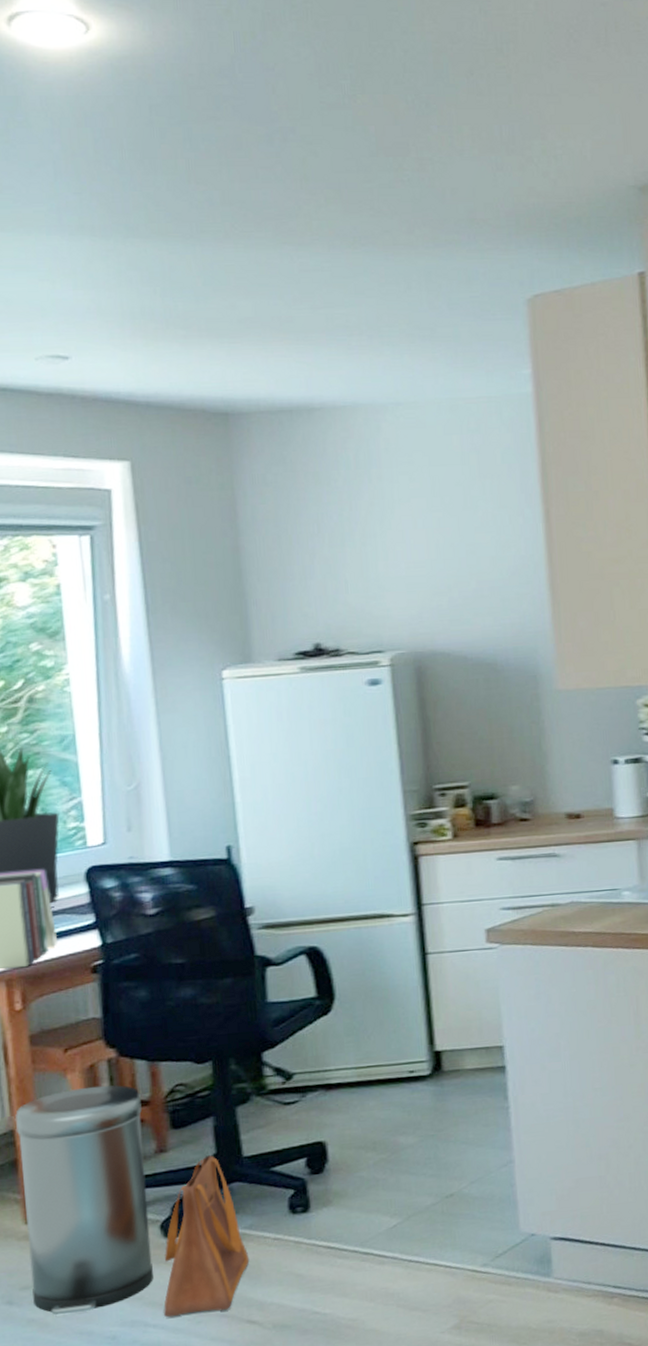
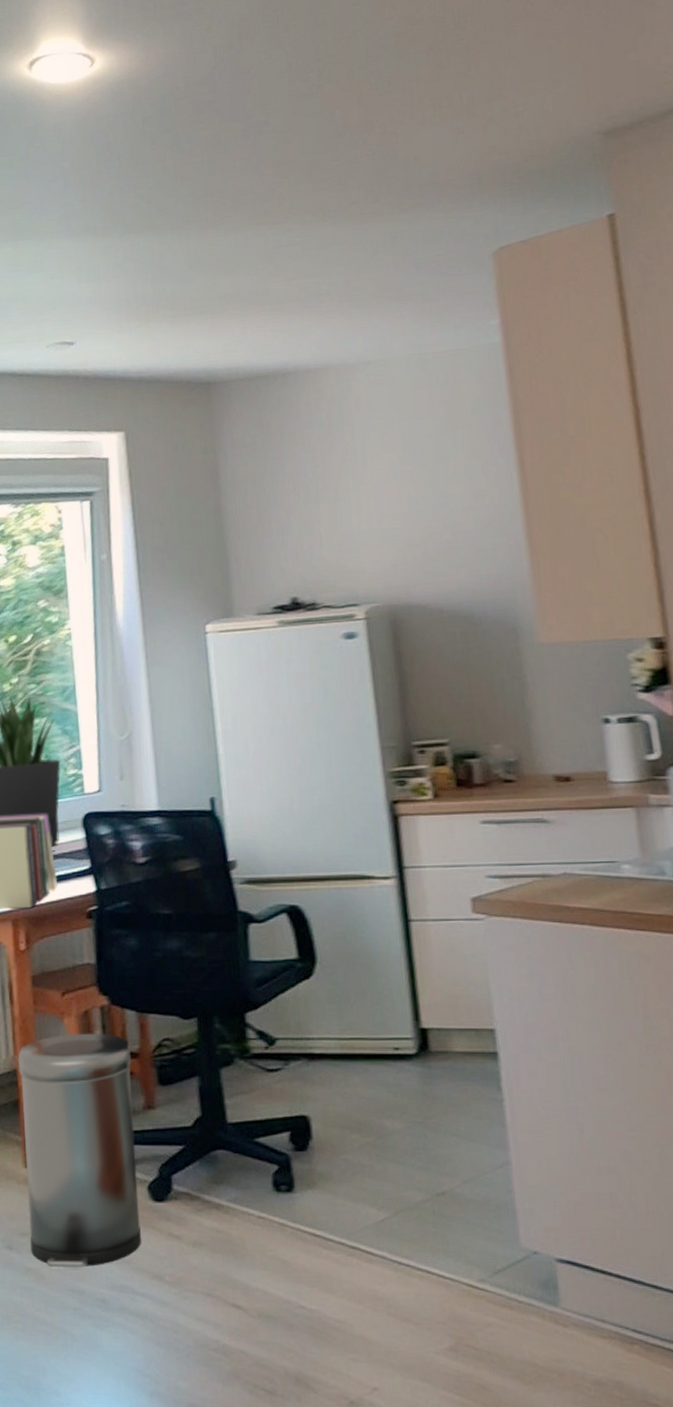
shopping bag: present [163,1155,250,1318] -> none [150,1117,234,1288]

